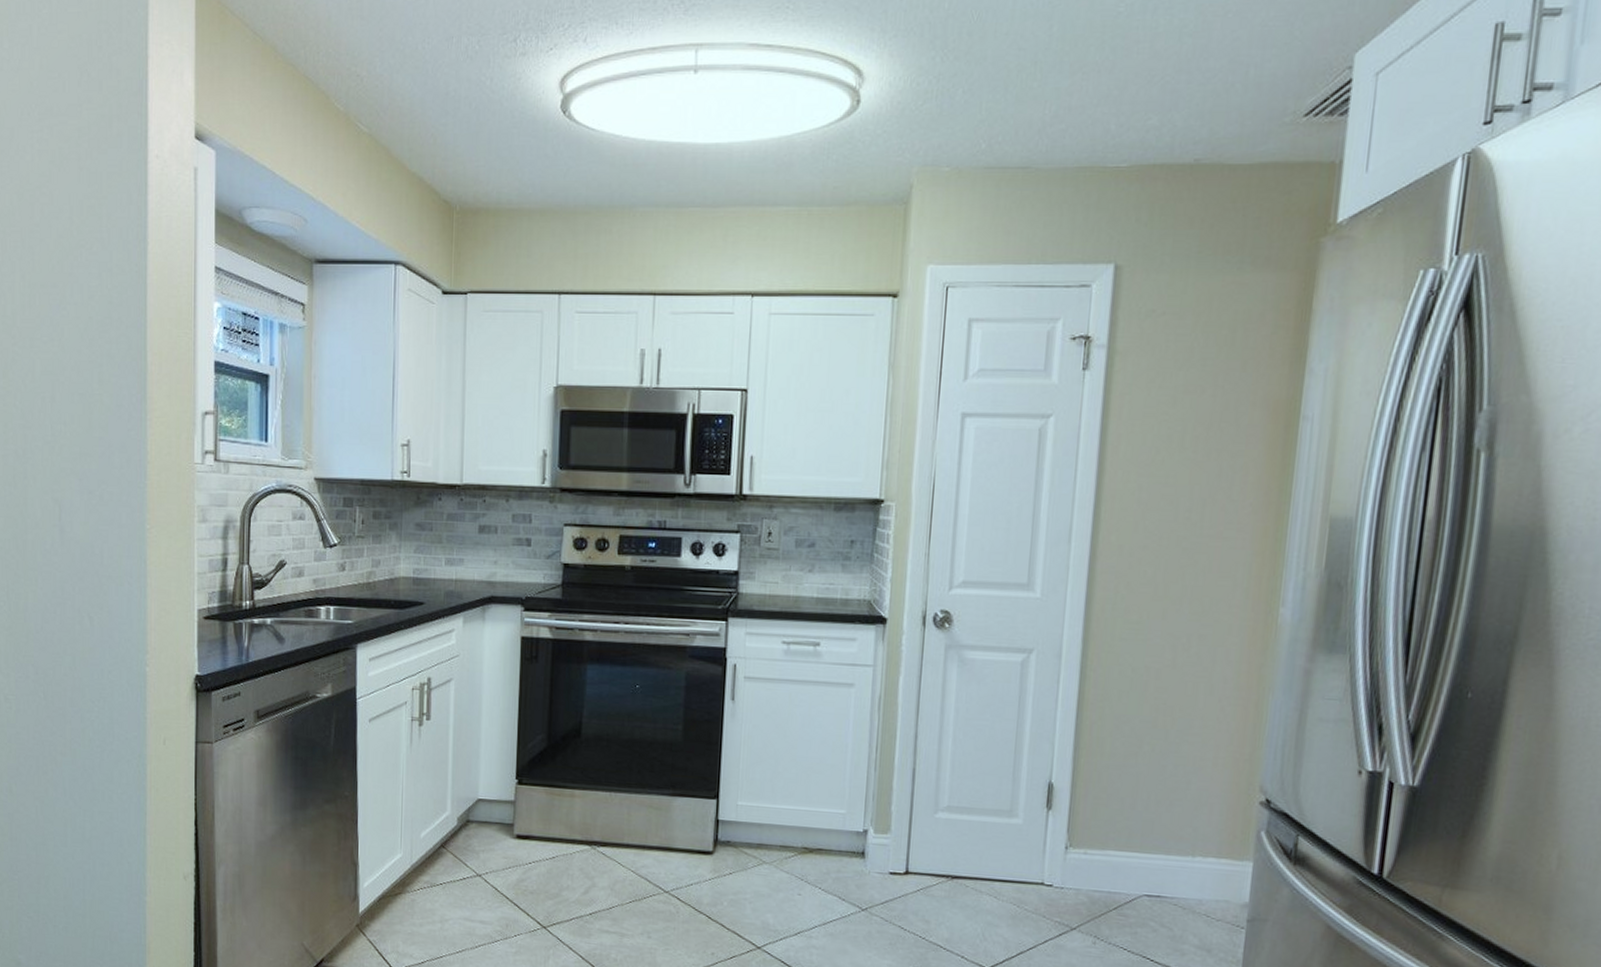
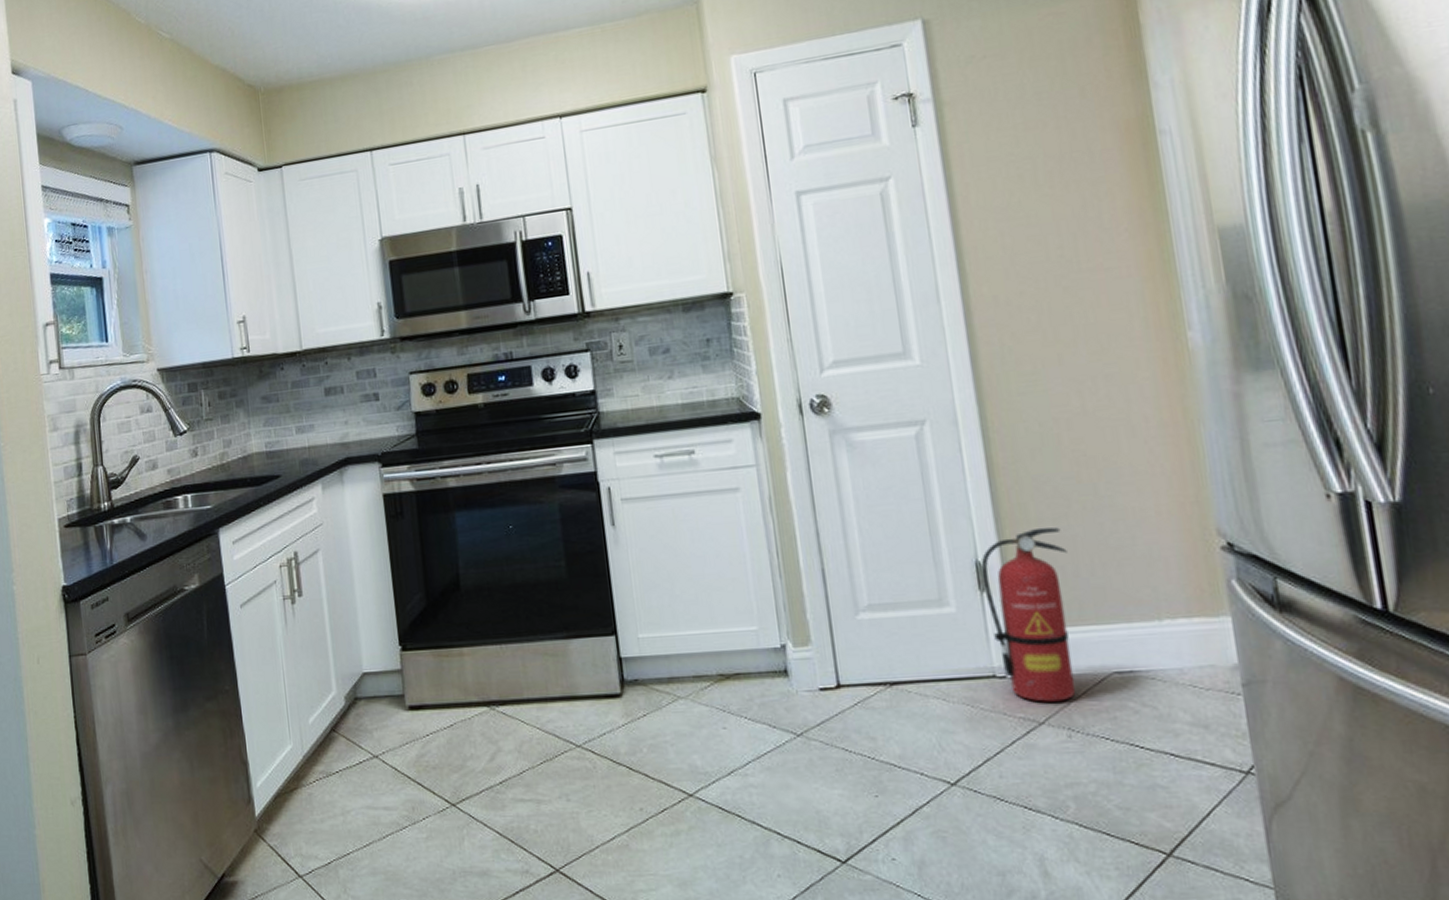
fire extinguisher: none [1050,761,1130,913] -> present [981,527,1076,702]

